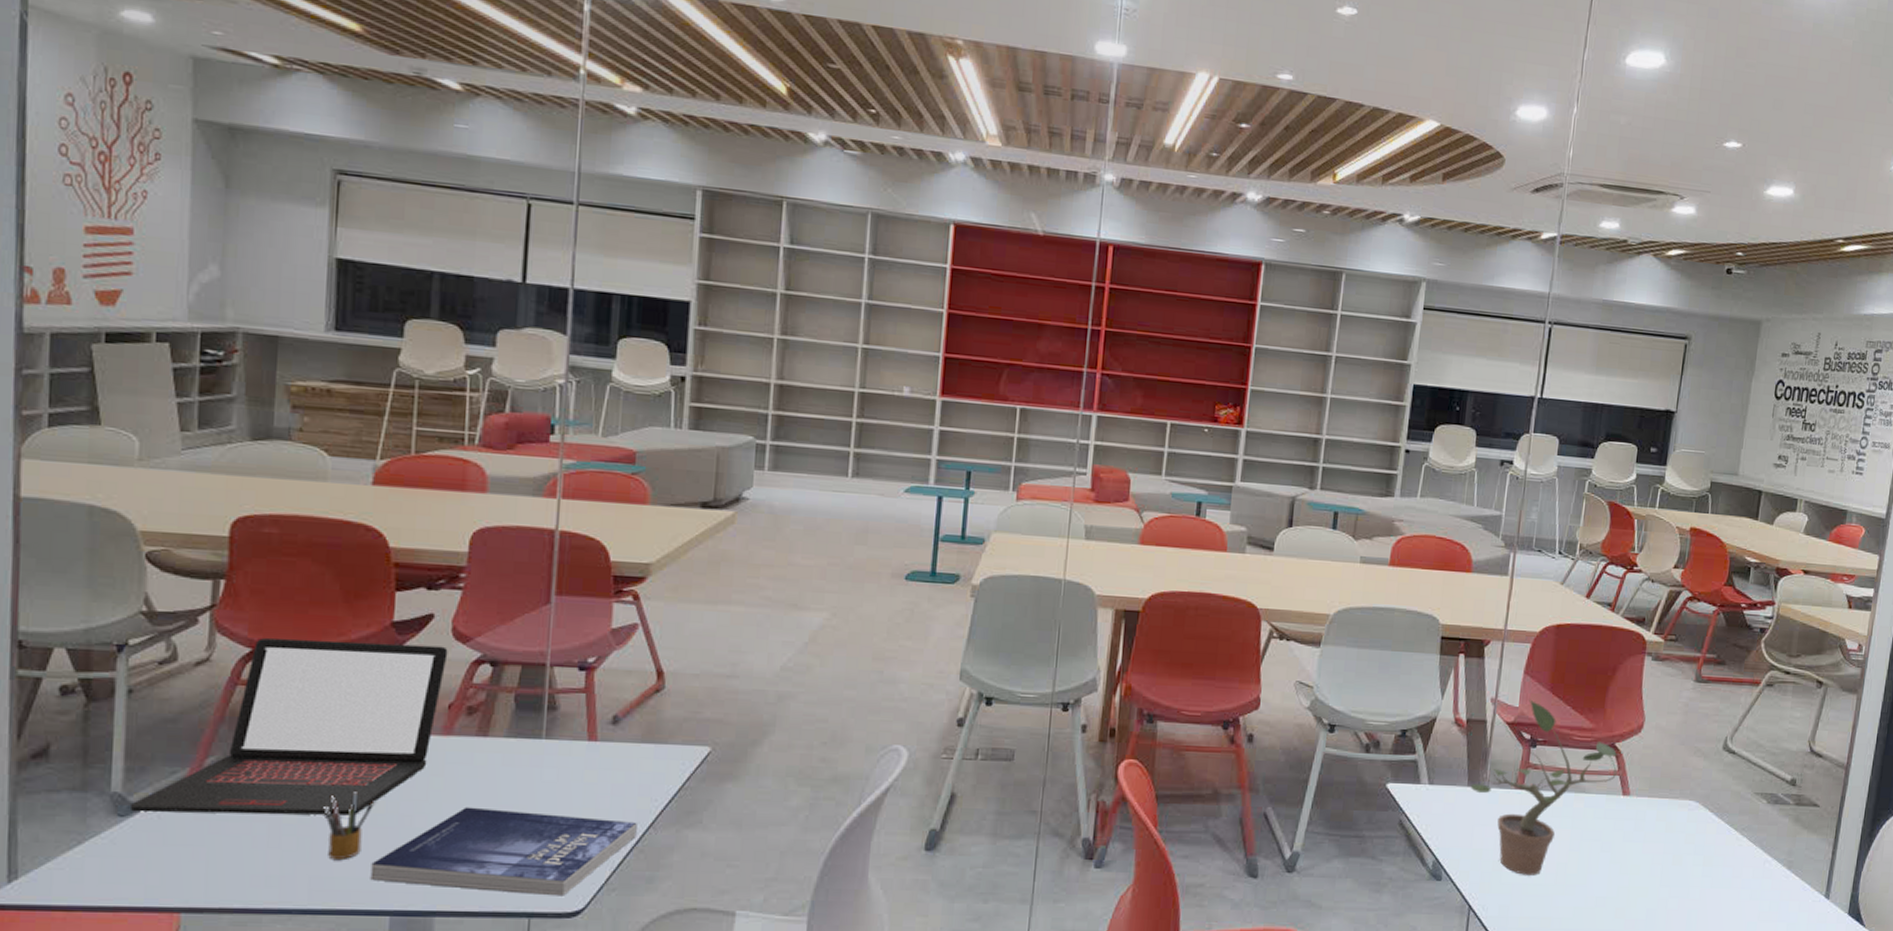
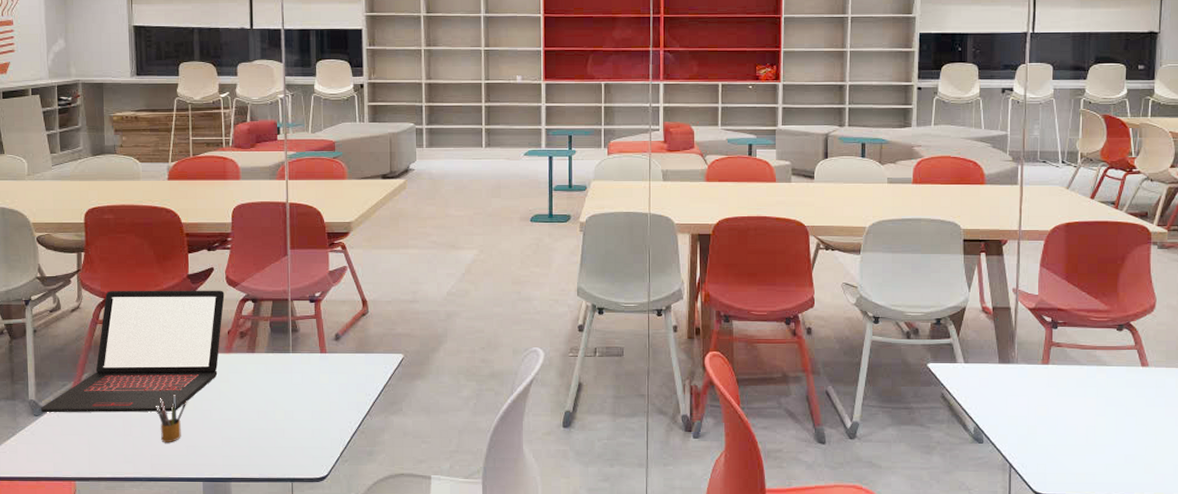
book: present [370,807,637,896] -> none [188,403,358,466]
potted plant: present [1470,699,1617,875] -> none [1001,287,1134,437]

